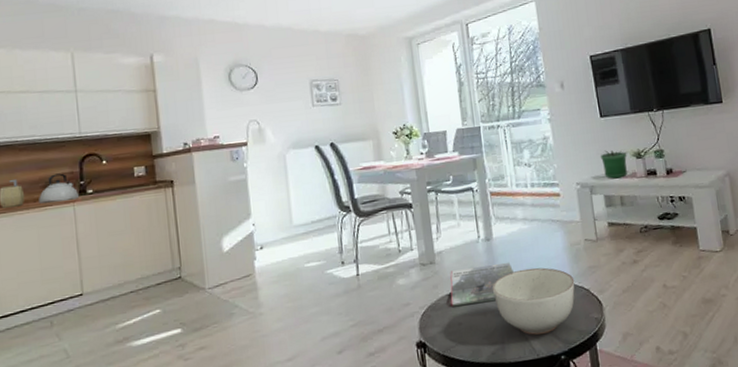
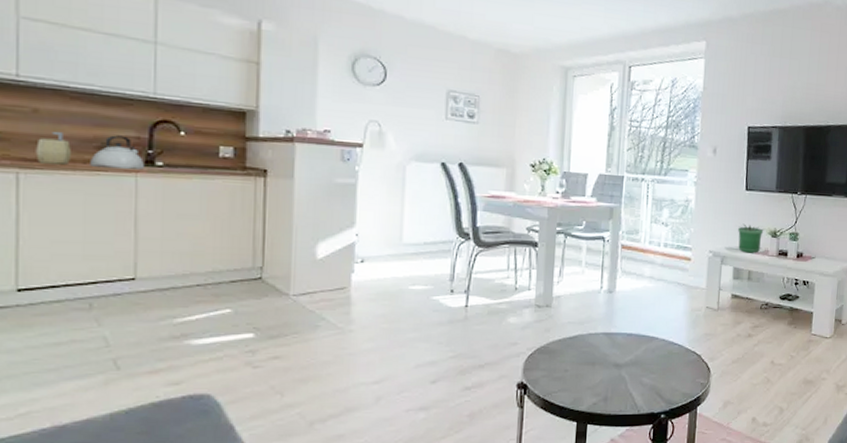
magazine: present [450,262,514,307] -> none [560,316,630,353]
bowl: present [491,267,575,335] -> none [605,326,689,392]

